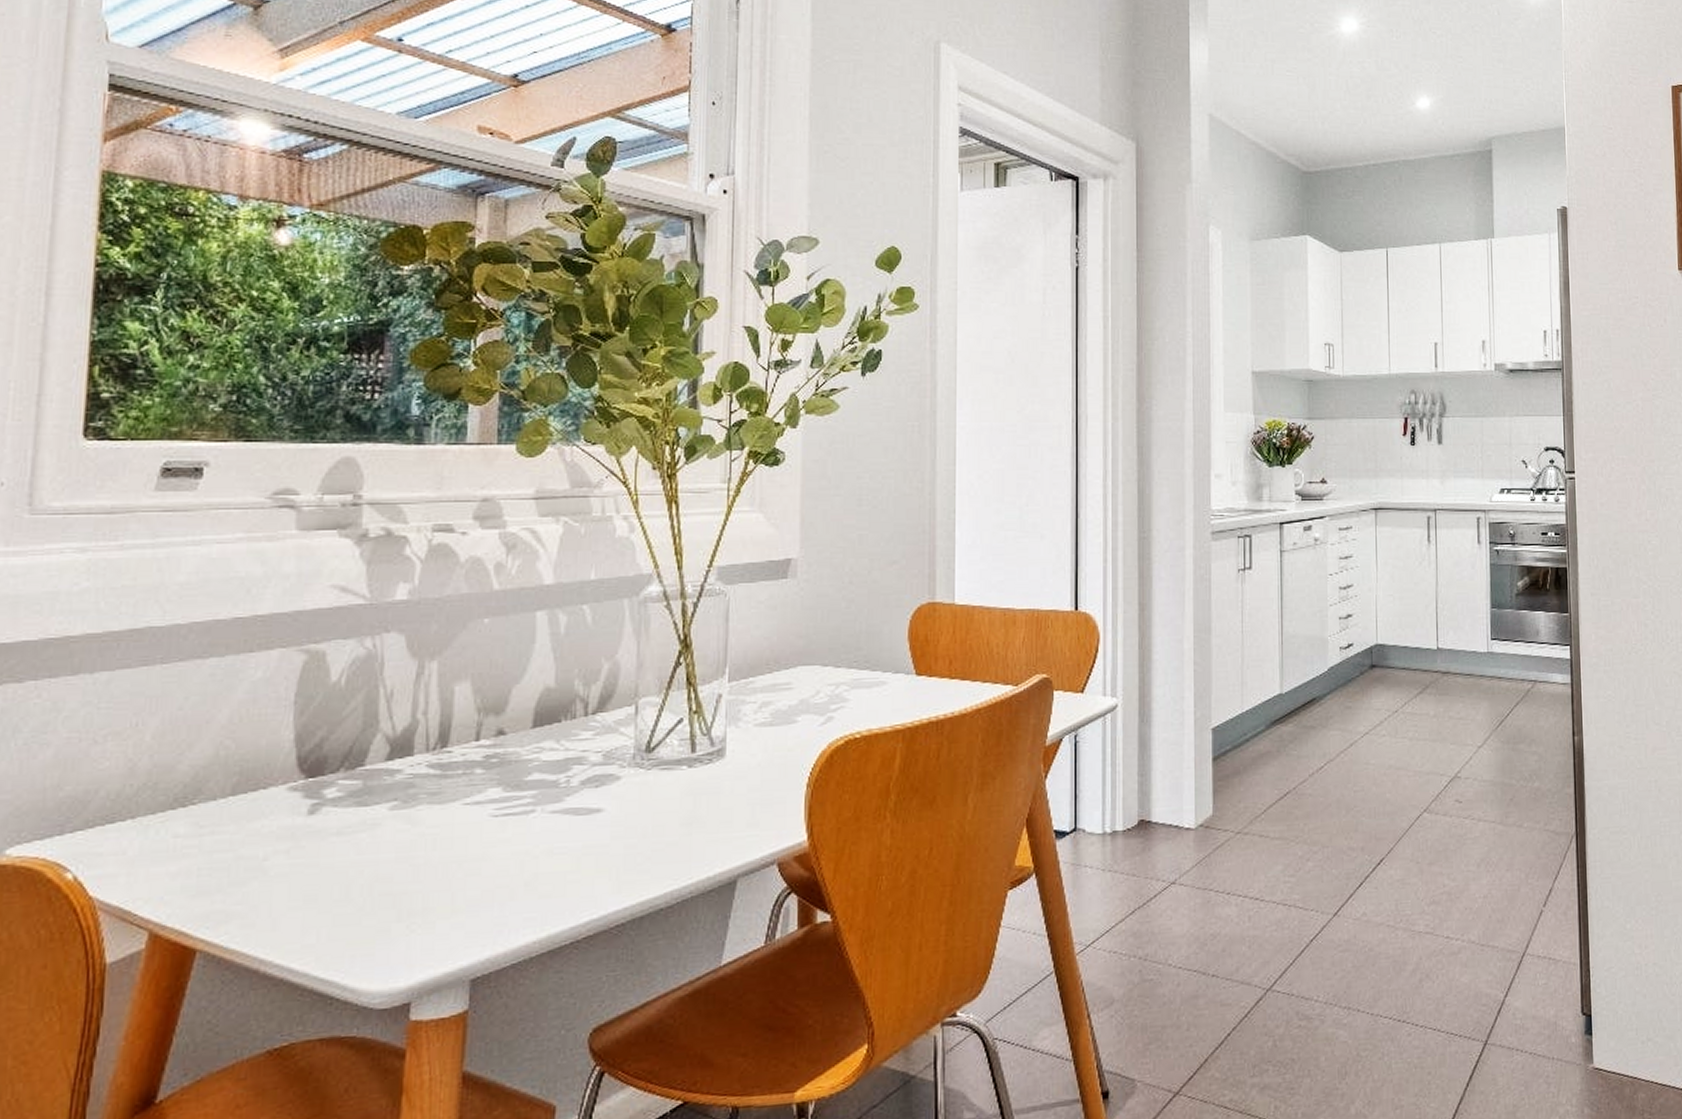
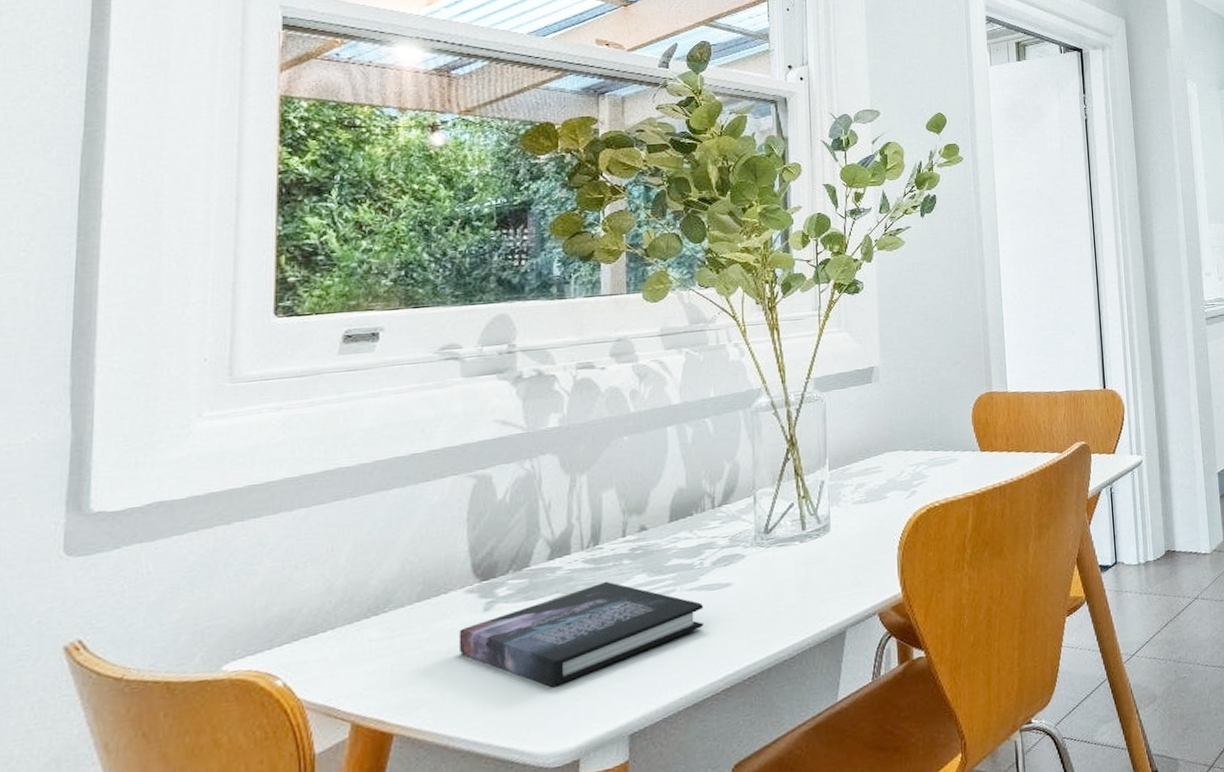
book: none [276,792,567,914] -> present [459,581,703,688]

